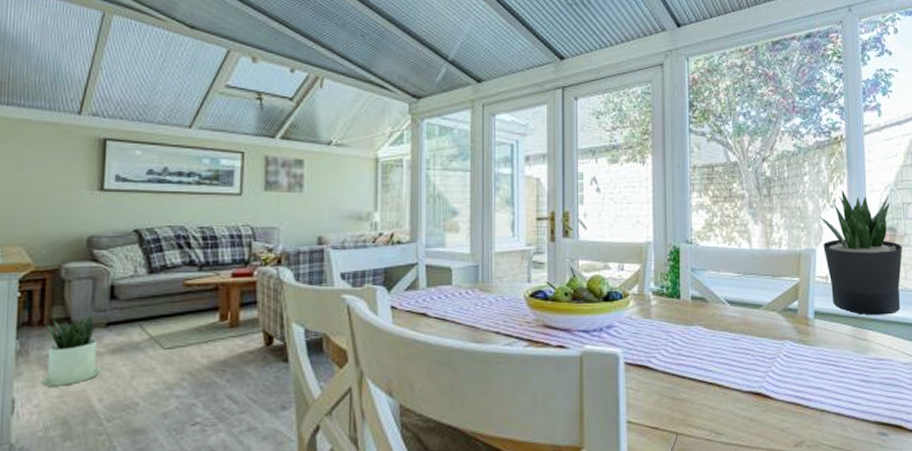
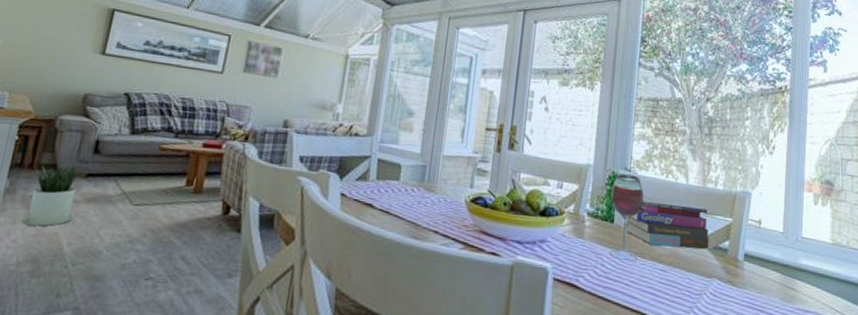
wineglass: none [674,247,708,335] -> present [610,173,644,261]
books: none [693,265,778,315] -> present [626,195,709,249]
planter: present [820,190,902,316] -> none [758,138,838,268]

